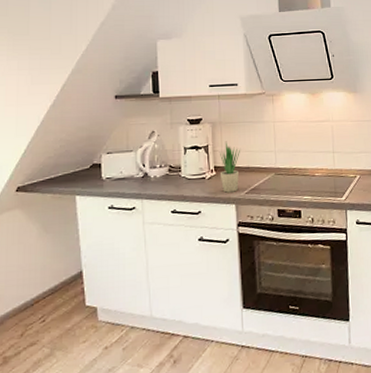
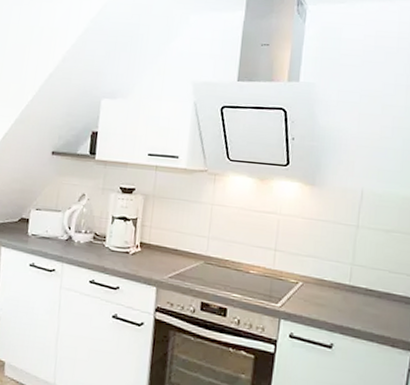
potted plant: present [220,141,240,193] -> none [145,217,170,274]

